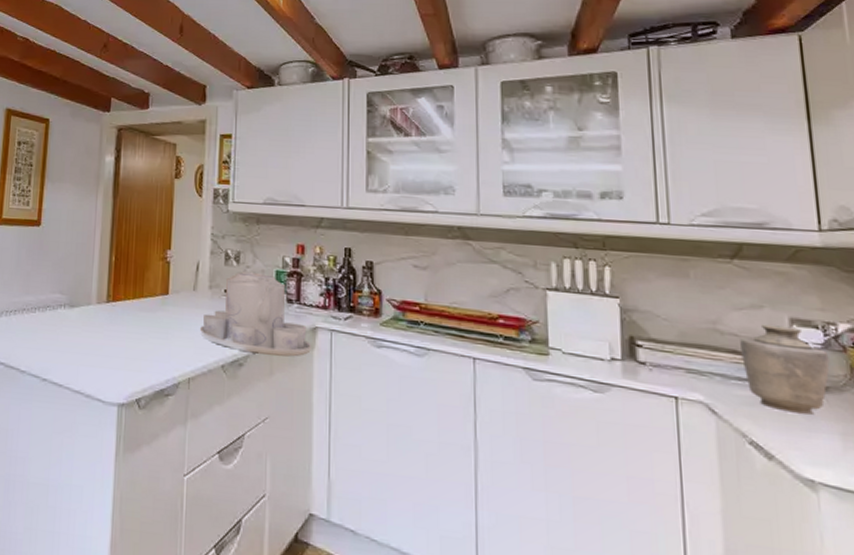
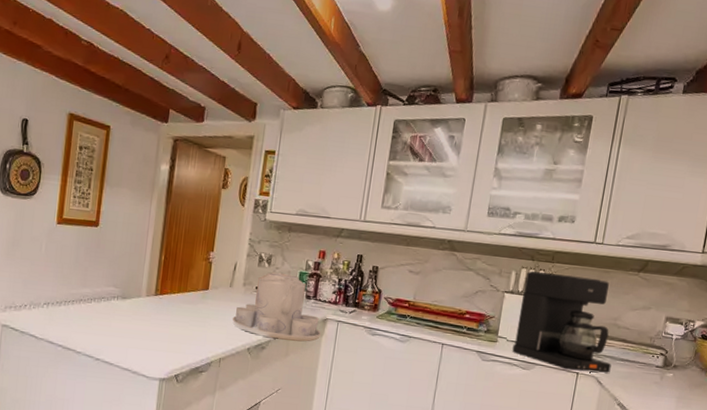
coffee maker: none [571,262,726,398] -> present [512,271,612,374]
vase: present [740,324,830,416] -> none [627,321,684,385]

